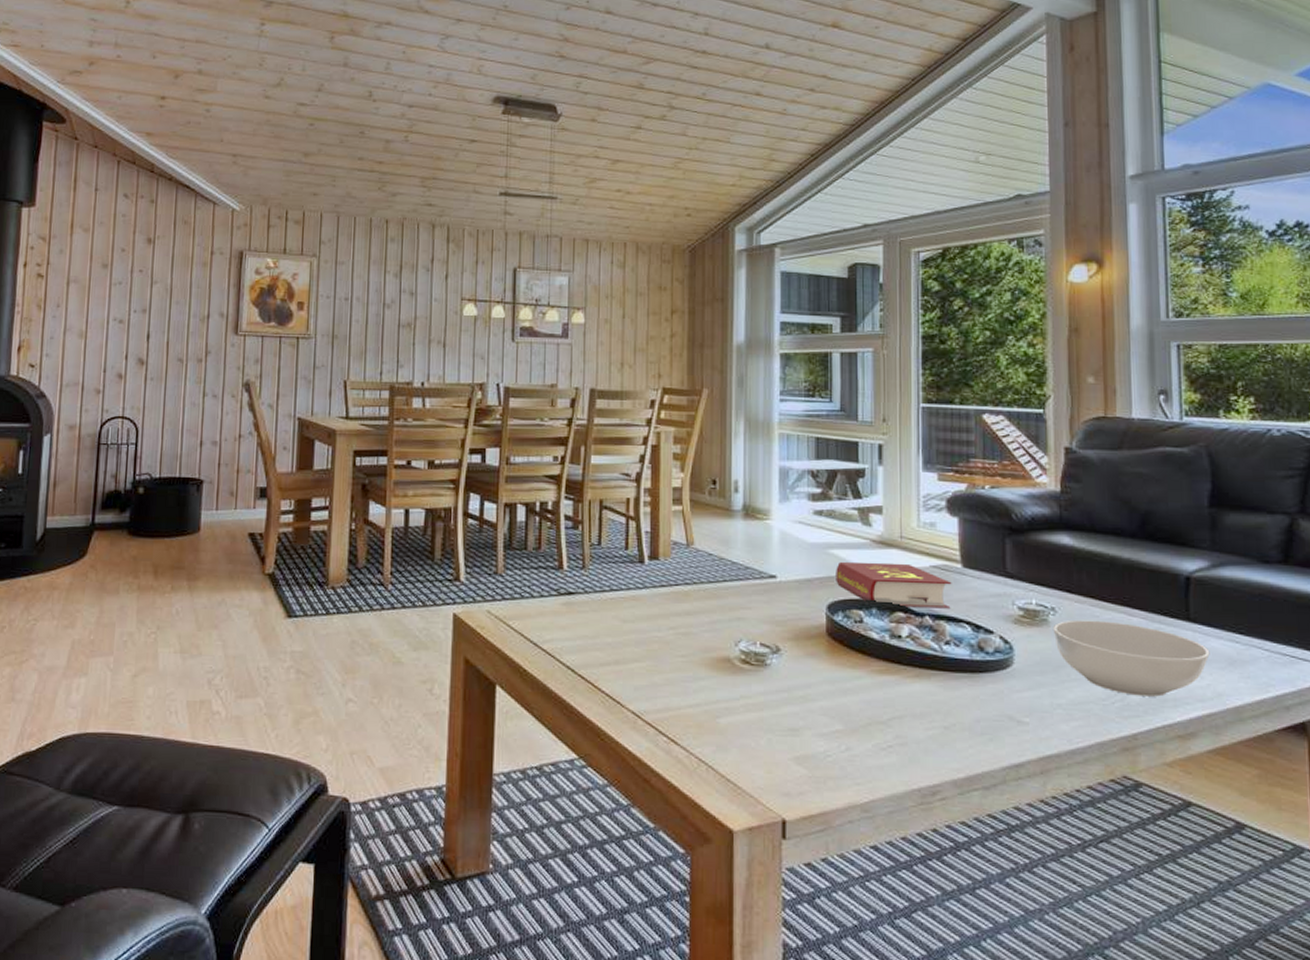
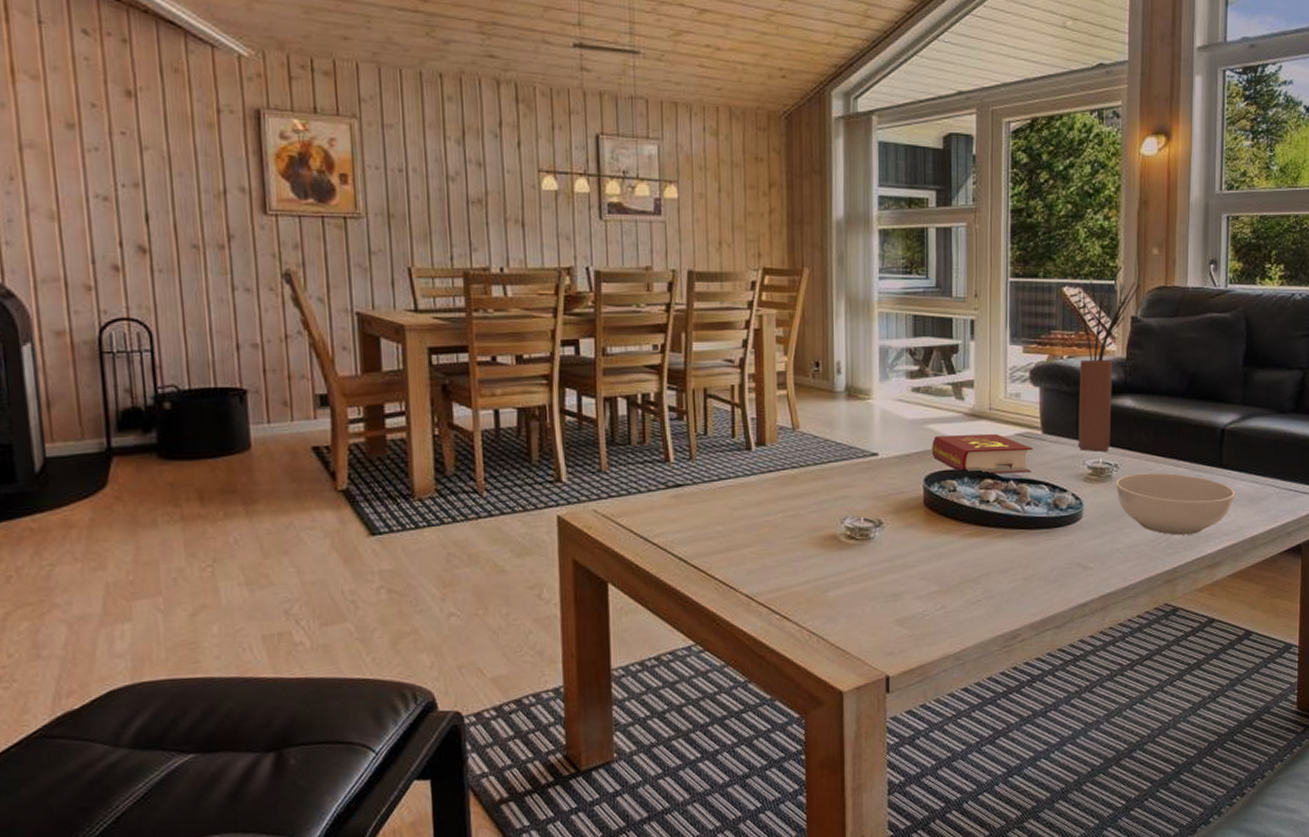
vase: none [995,407,1075,592] -> present [1073,279,1141,452]

